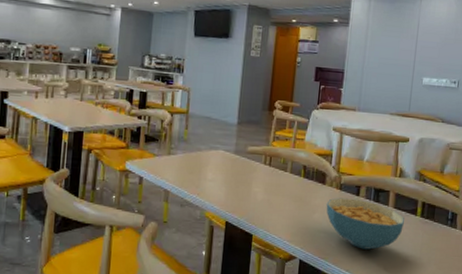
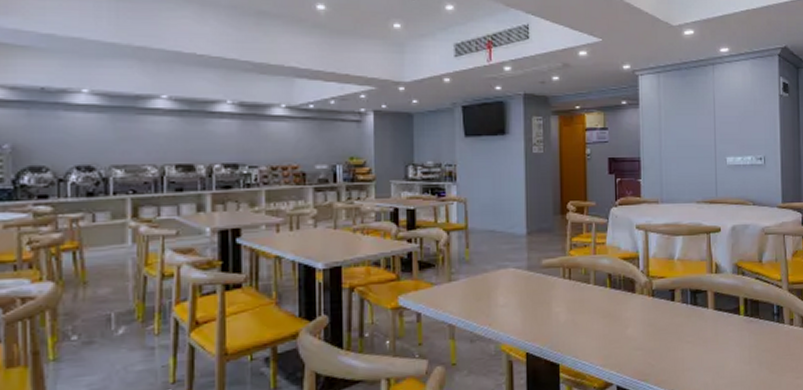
cereal bowl: present [326,197,405,250] -> none [639,304,727,363]

